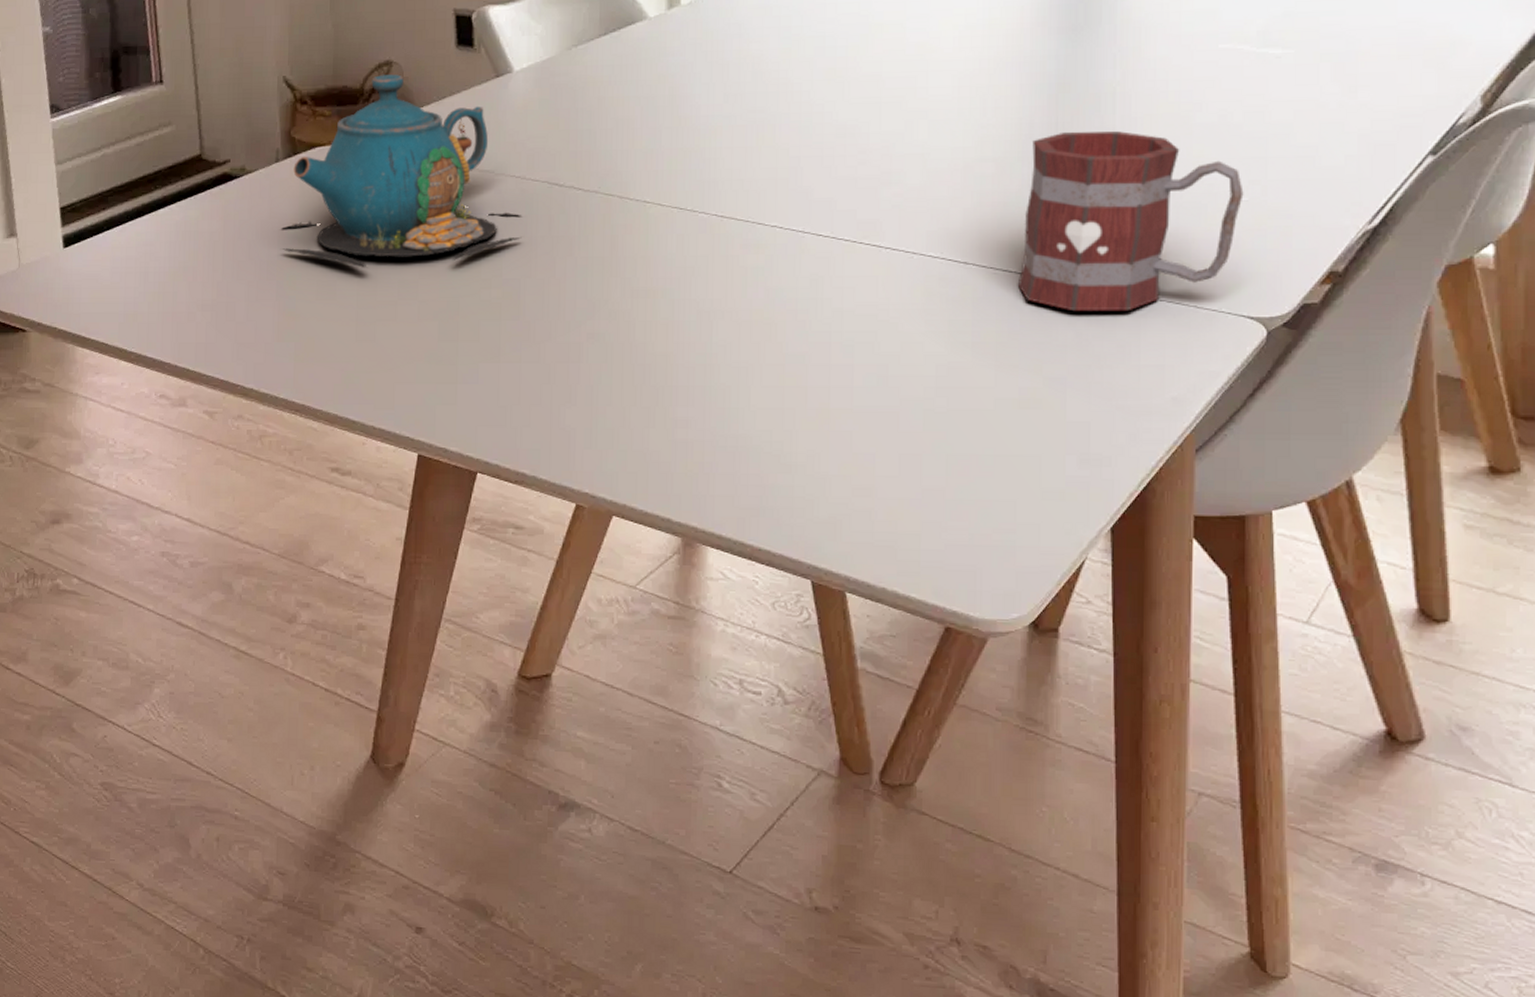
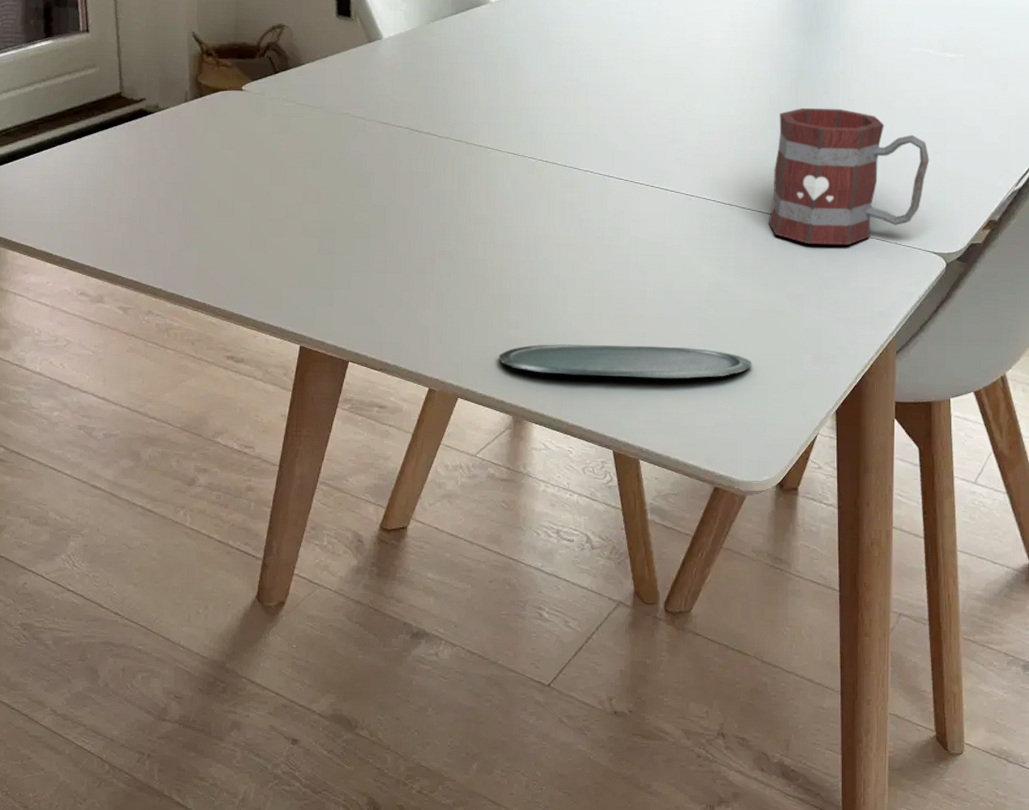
teapot: present [282,74,522,268] -> none [189,35,388,192]
oval tray: none [663,447,996,489] -> present [498,344,752,379]

